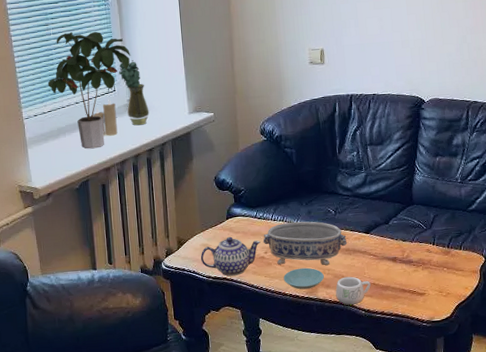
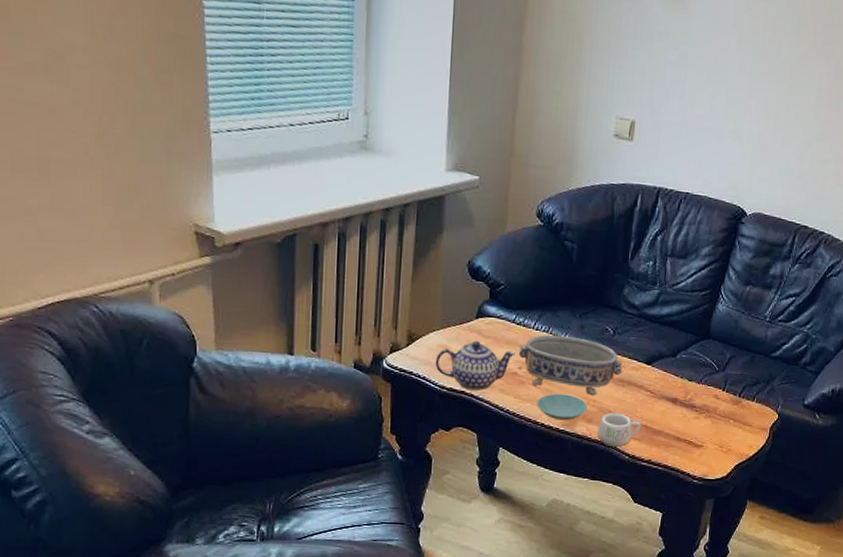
potted plant: present [47,31,131,149] -> none [251,20,377,194]
candle: present [92,99,118,136] -> none [312,128,346,181]
vase: present [118,60,149,126] -> none [355,81,392,174]

